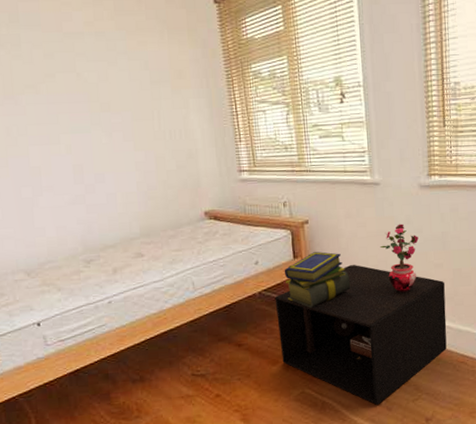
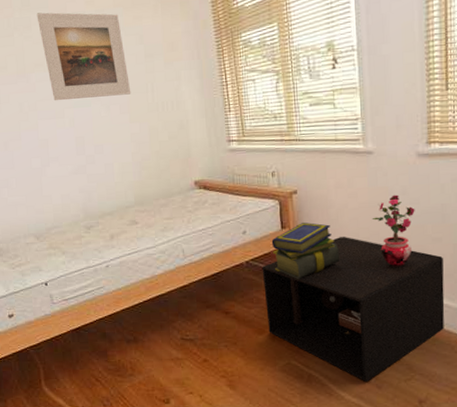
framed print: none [27,30,136,126] -> present [36,12,131,101]

